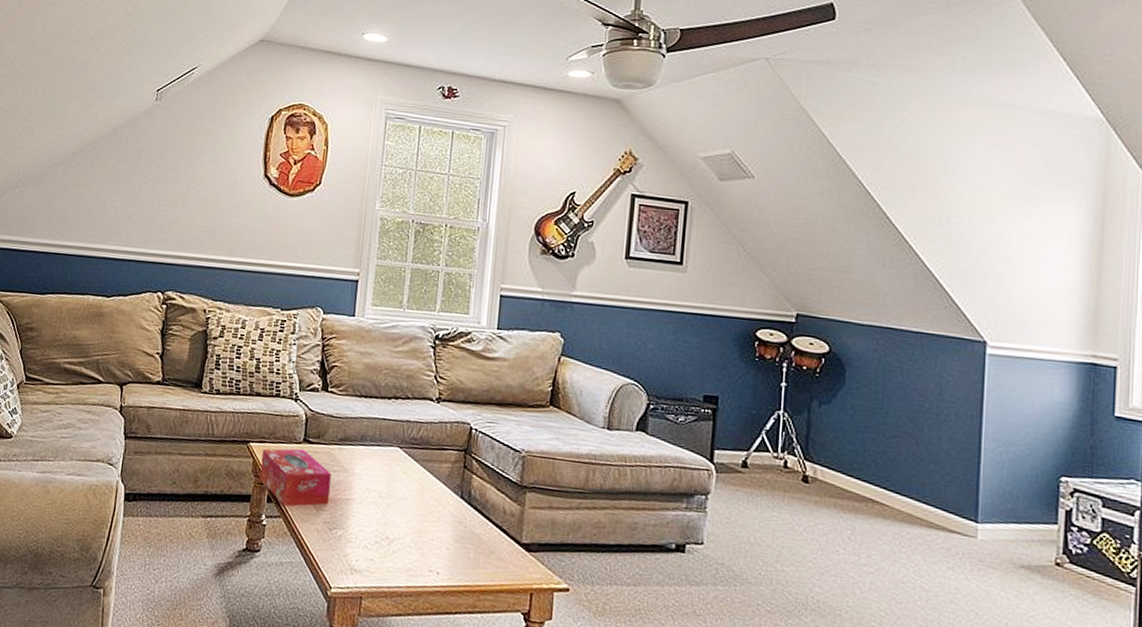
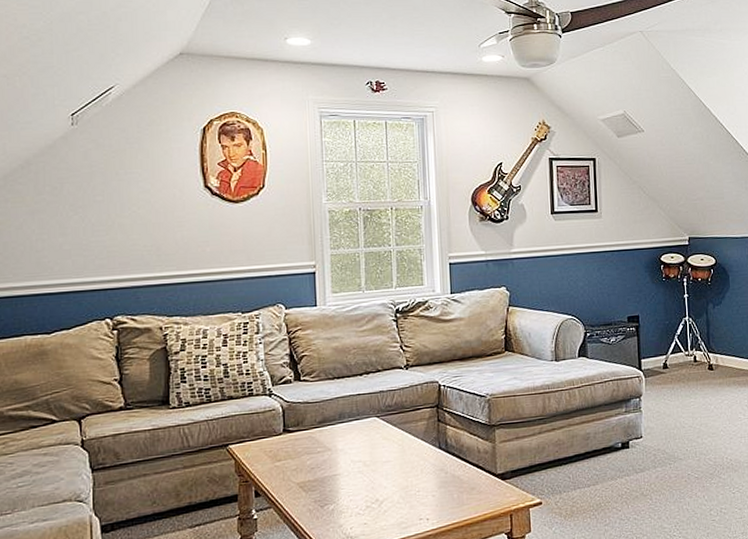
tissue box: present [259,448,331,507] -> none [243,439,316,497]

